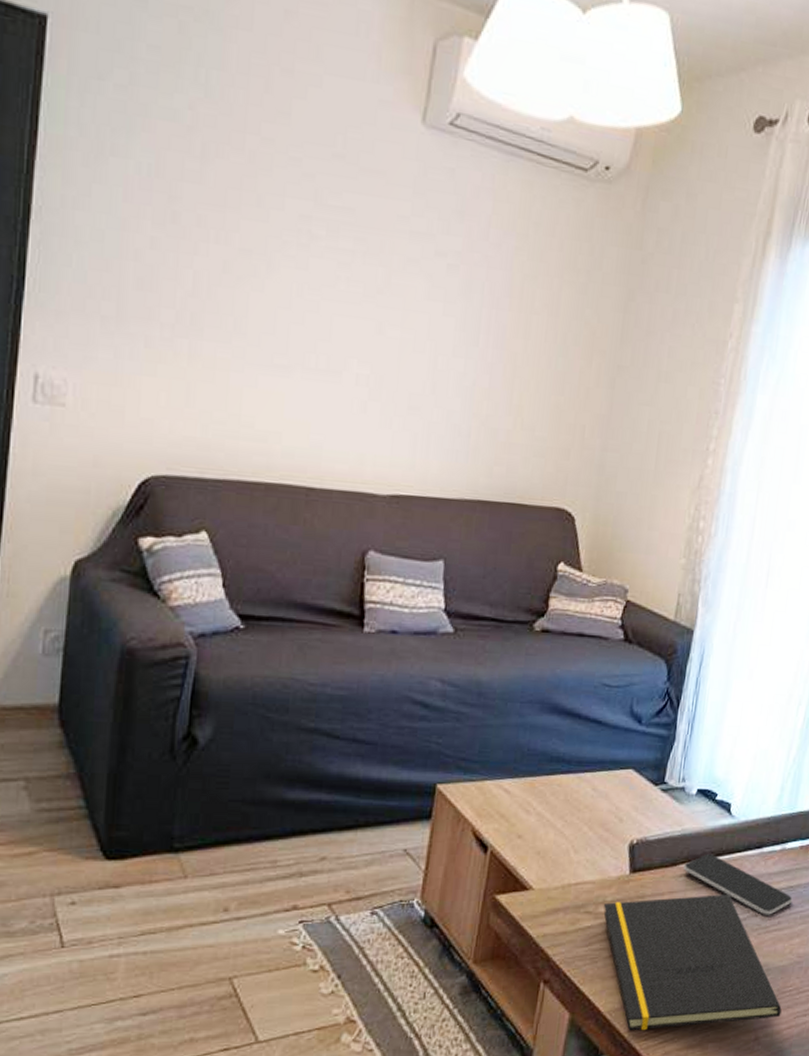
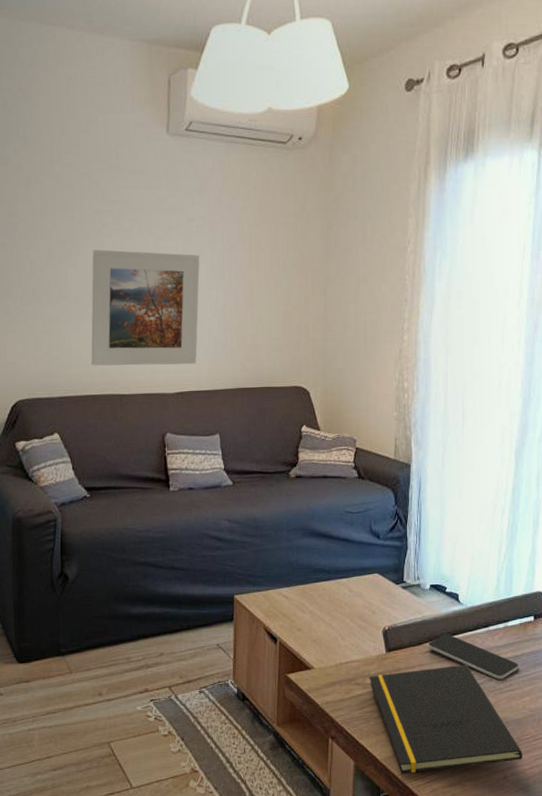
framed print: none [270,272,448,459] -> present [91,250,200,366]

